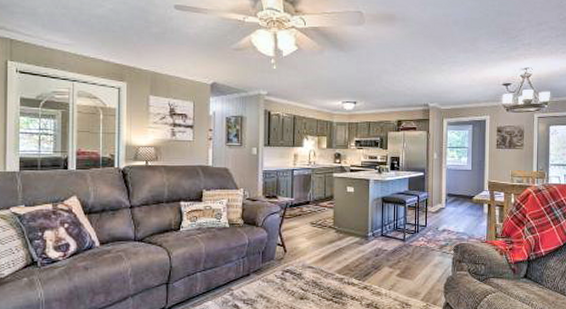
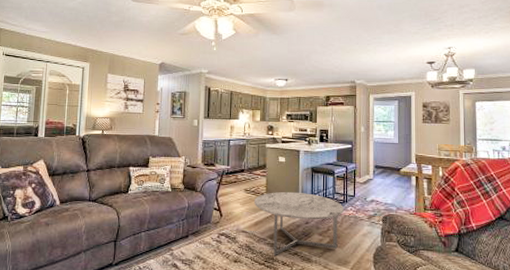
coffee table: none [320,223,415,291] -> present [253,191,344,256]

